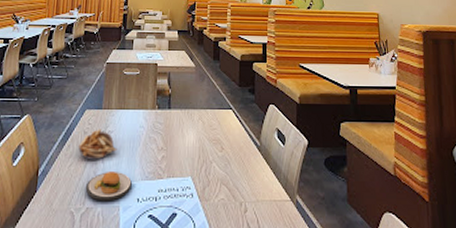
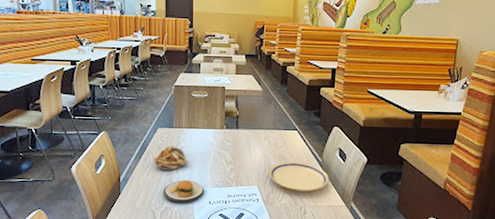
plate: none [204,145,269,184] -> present [269,161,329,192]

